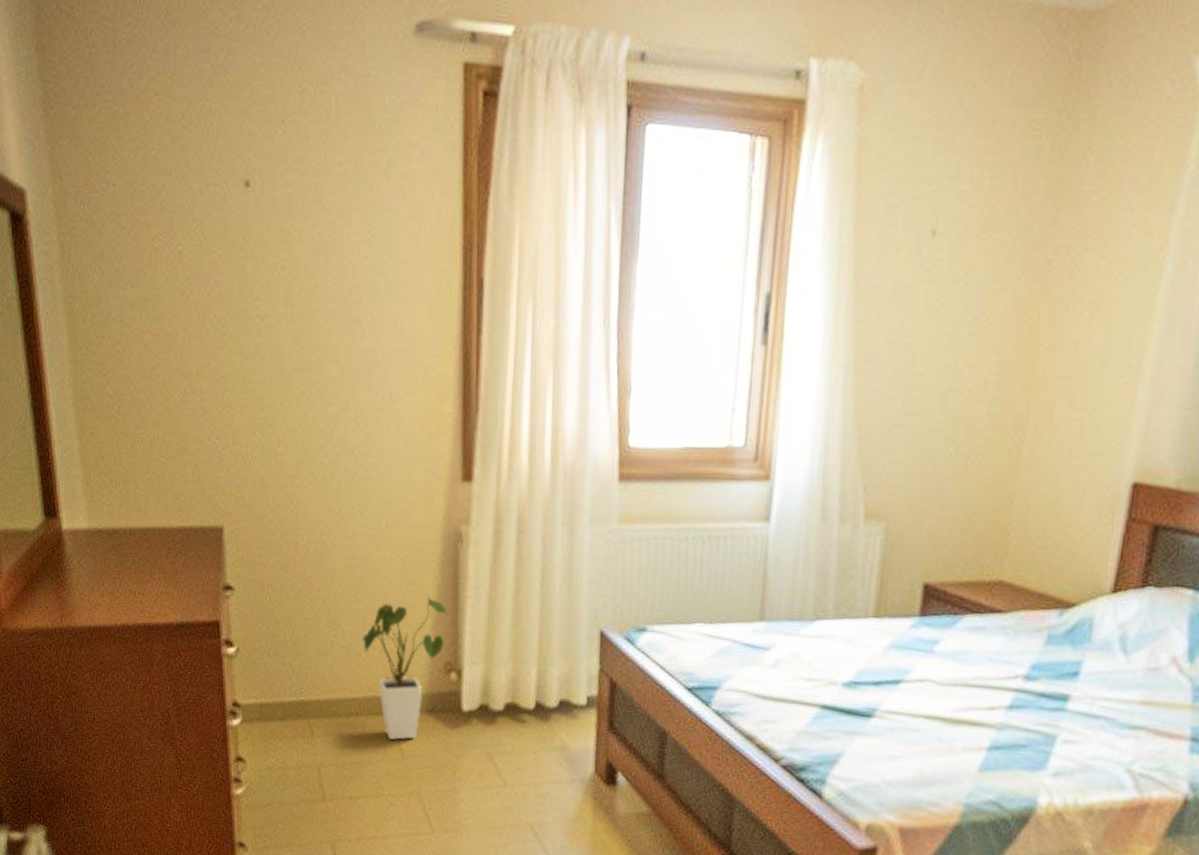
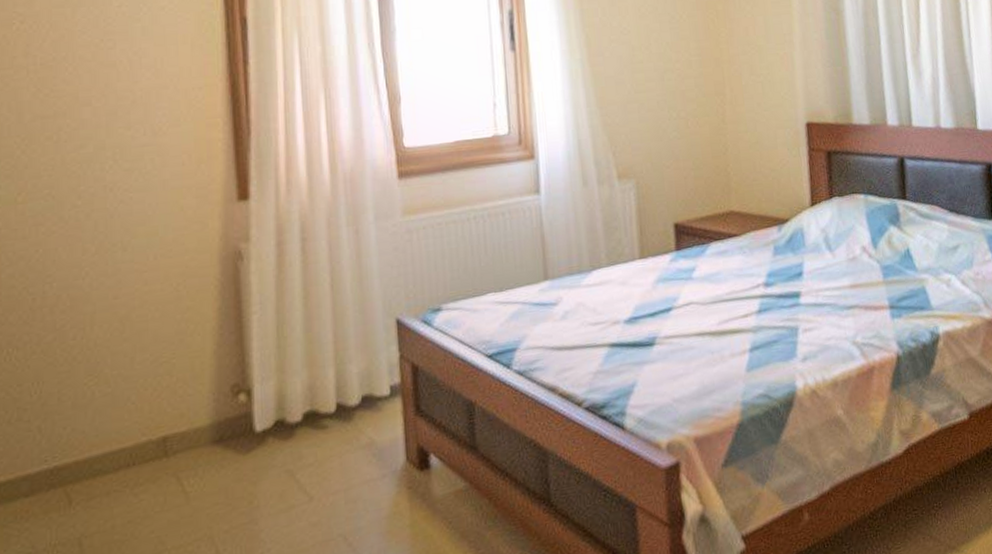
house plant: present [362,598,448,740] -> none [131,322,232,484]

